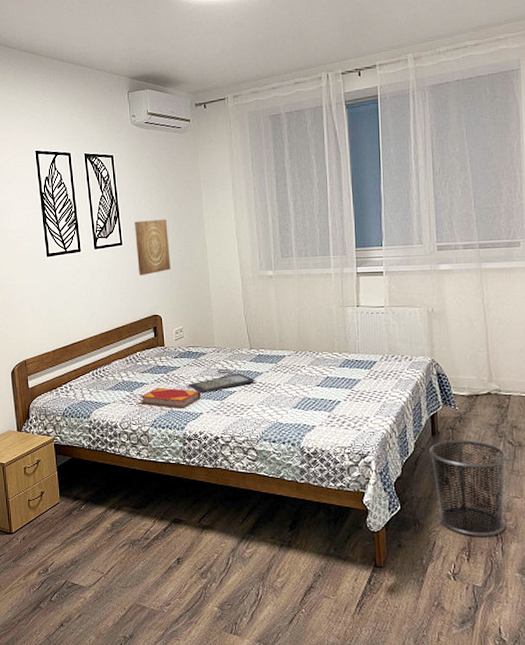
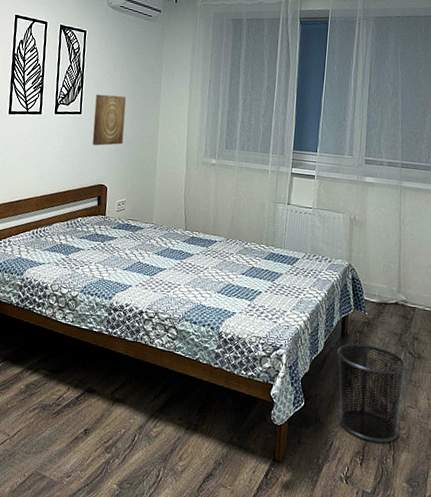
hardback book: present [139,387,201,408] -> none [74,254,133,279]
clutch bag: present [186,368,256,394] -> none [120,245,186,267]

